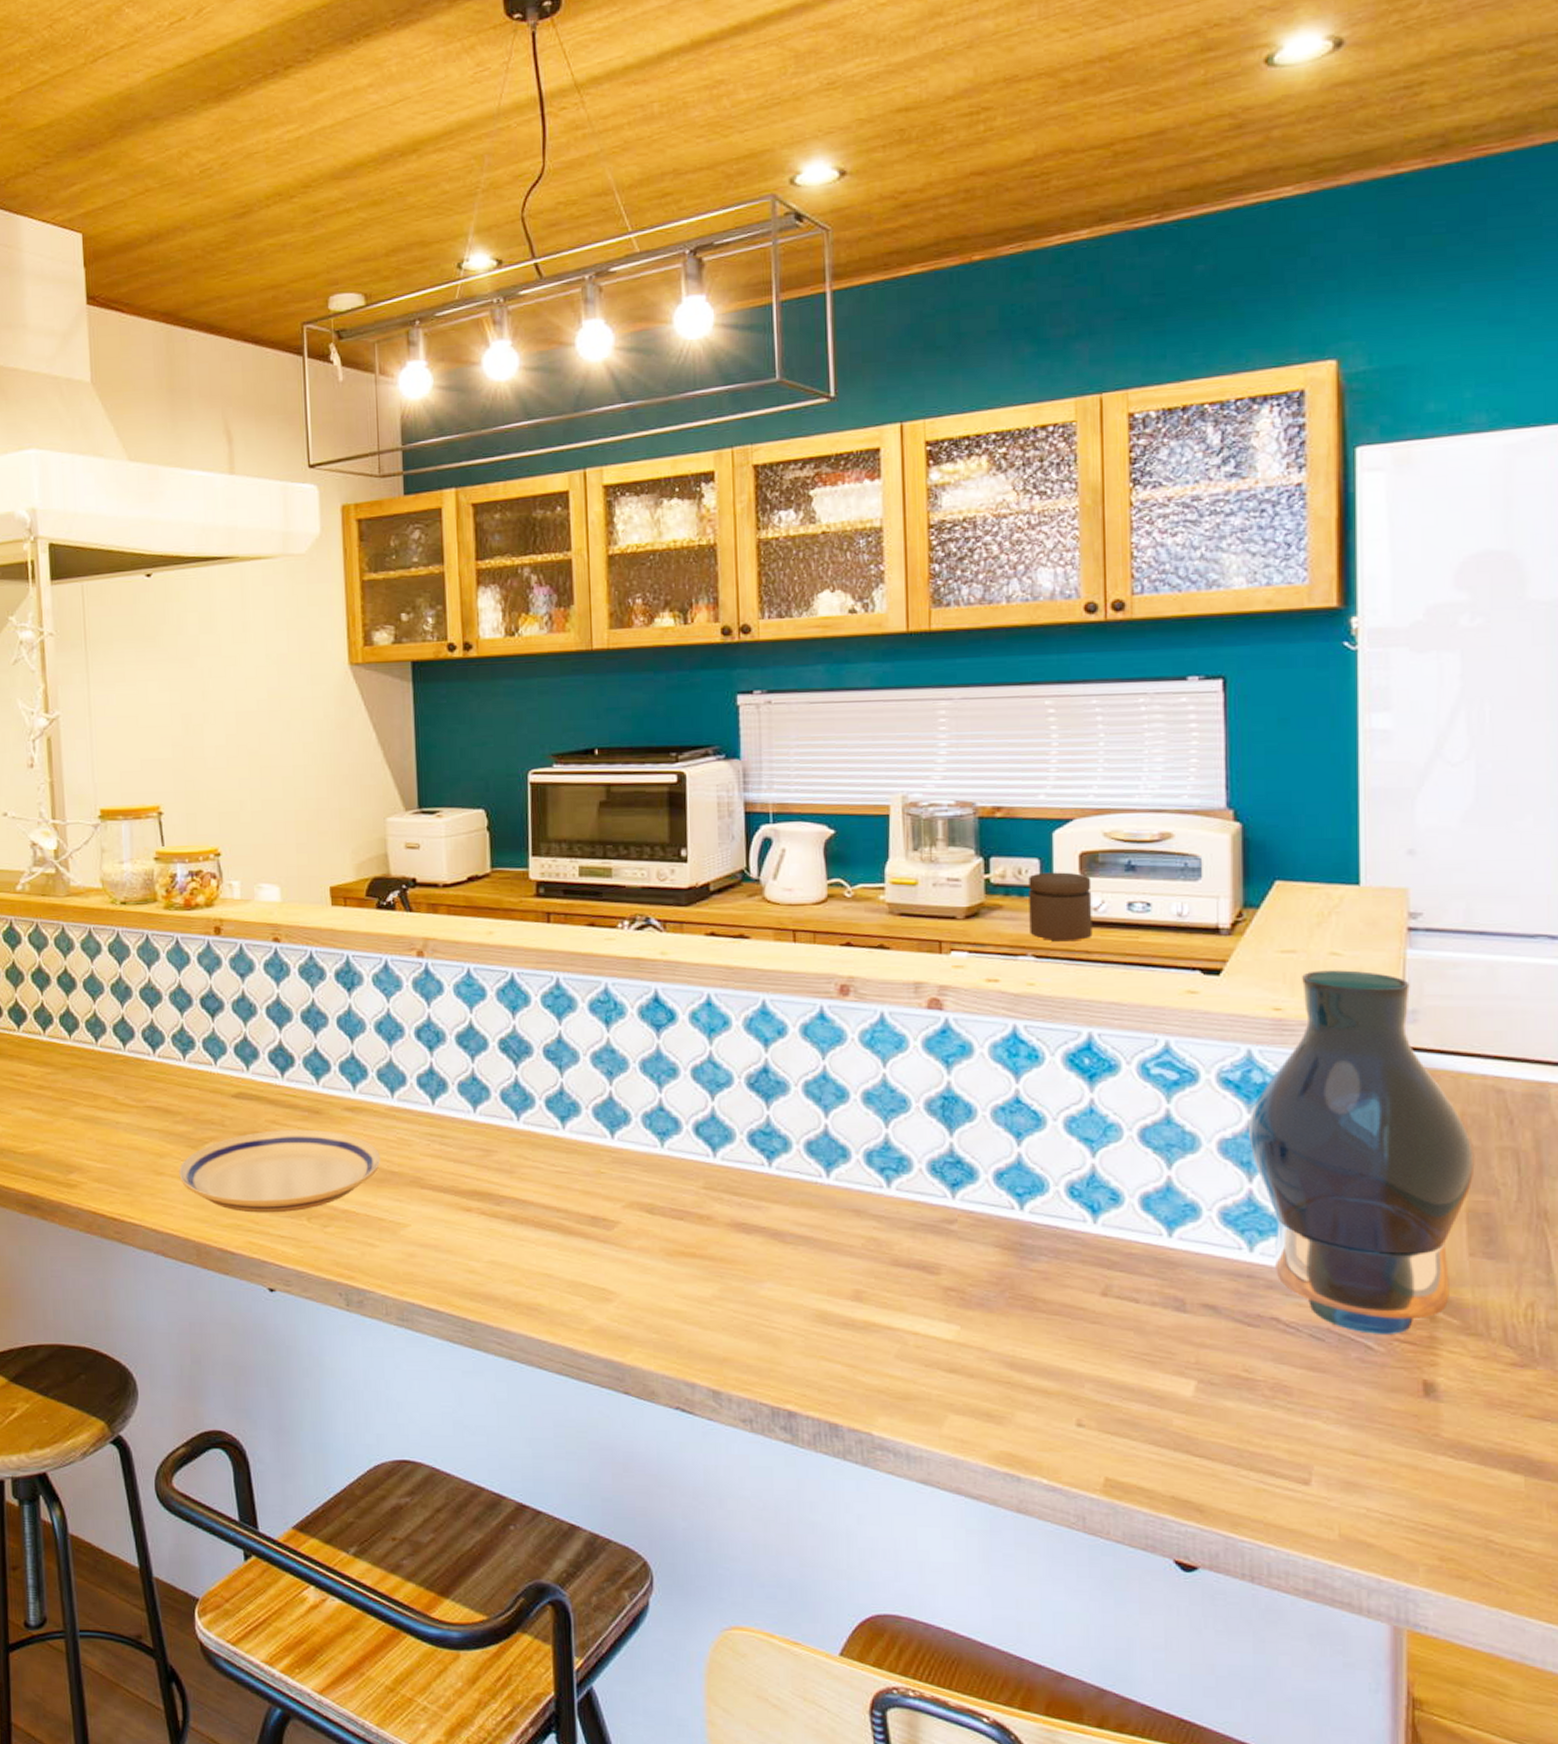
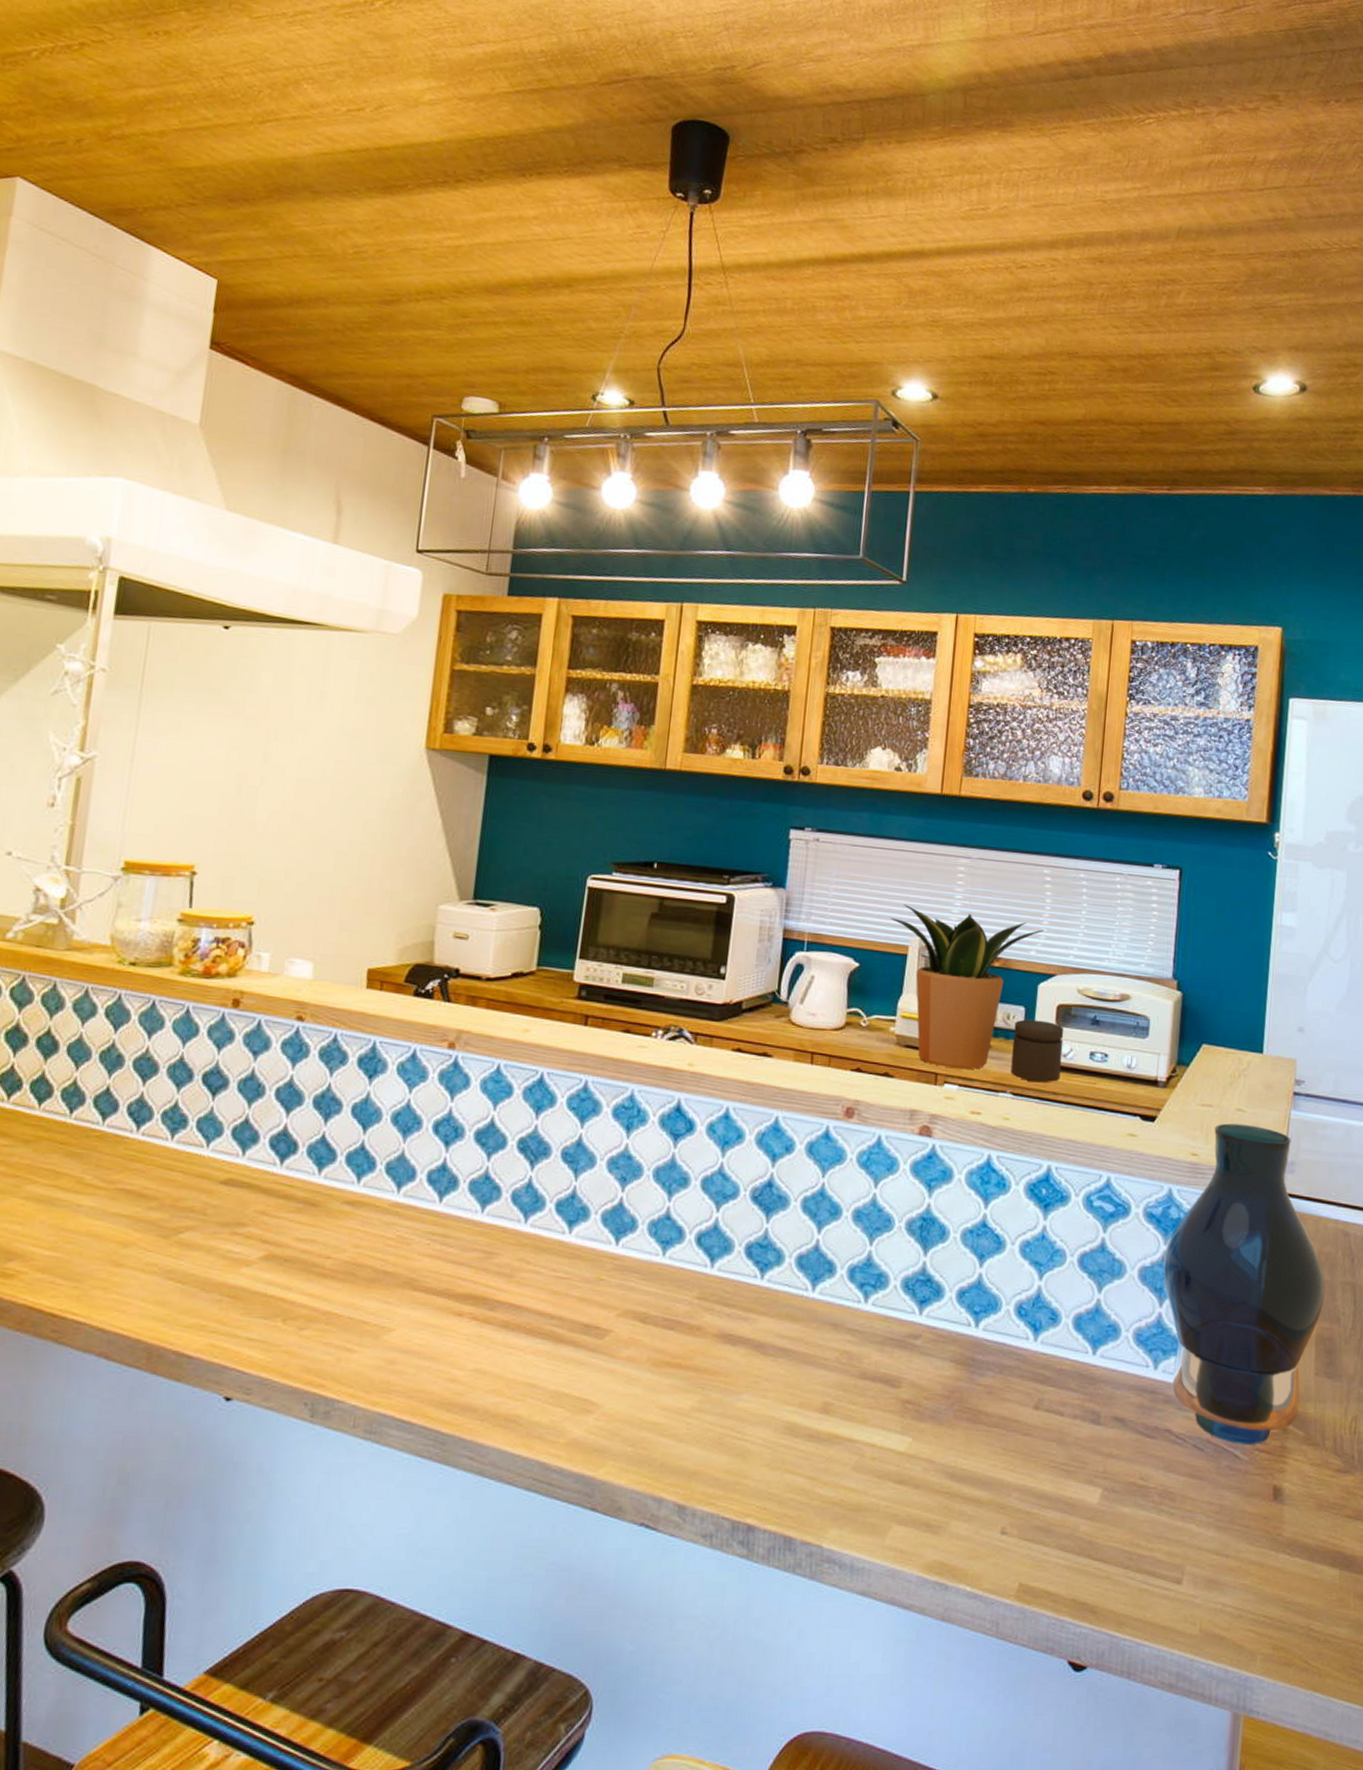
plate: present [179,1129,381,1213] -> none [142,1221,376,1313]
potted plant: none [865,760,1054,935] -> present [891,904,1045,1070]

